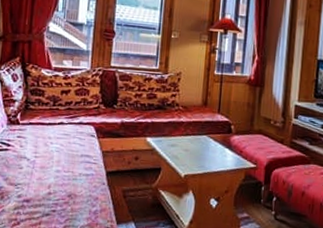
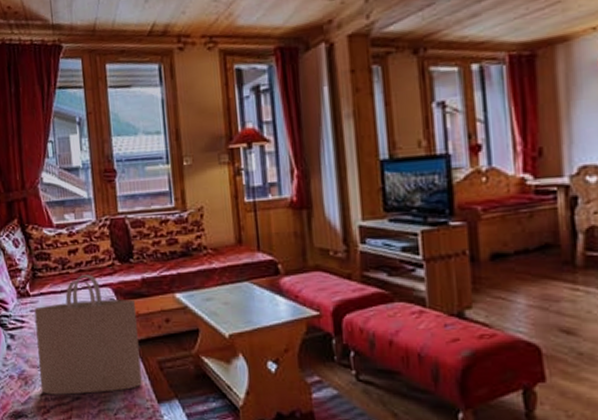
tote bag: none [15,112,112,212] -> present [34,275,142,395]

